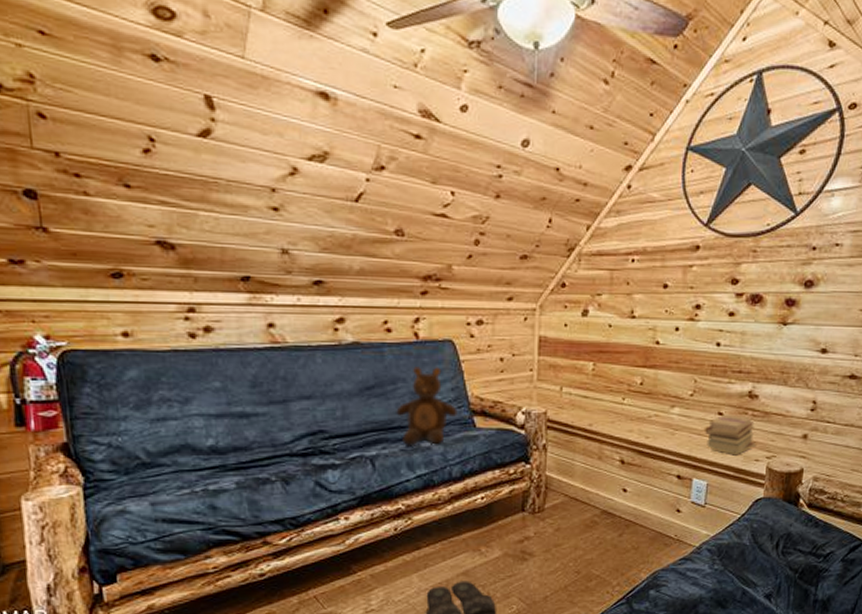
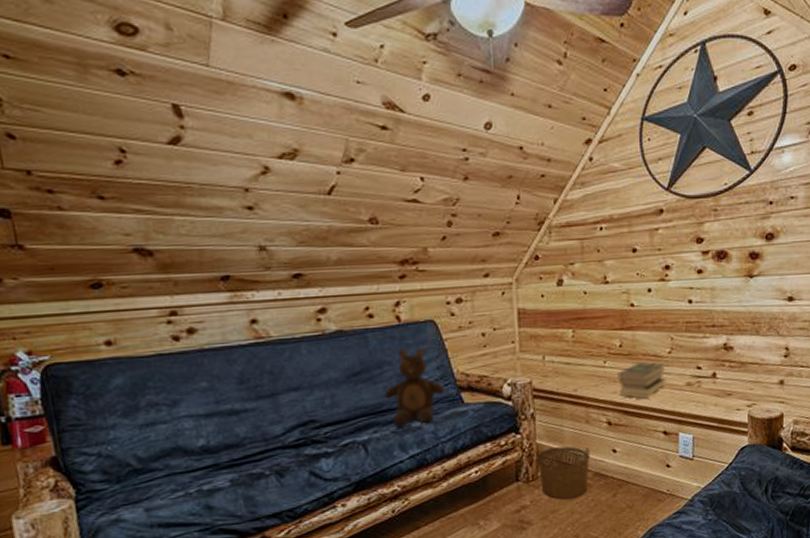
basket: none [544,480,600,534] -> present [536,446,591,500]
books: none [635,402,686,440] -> present [618,361,667,399]
books: present [705,414,757,456] -> none [686,367,737,407]

